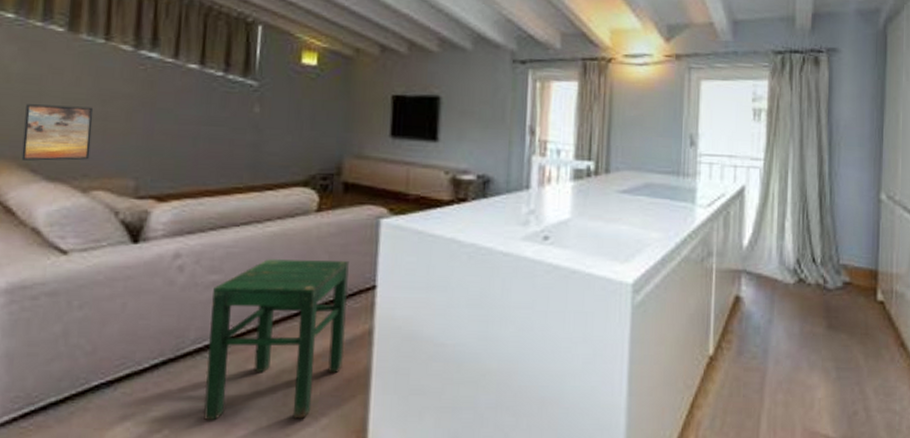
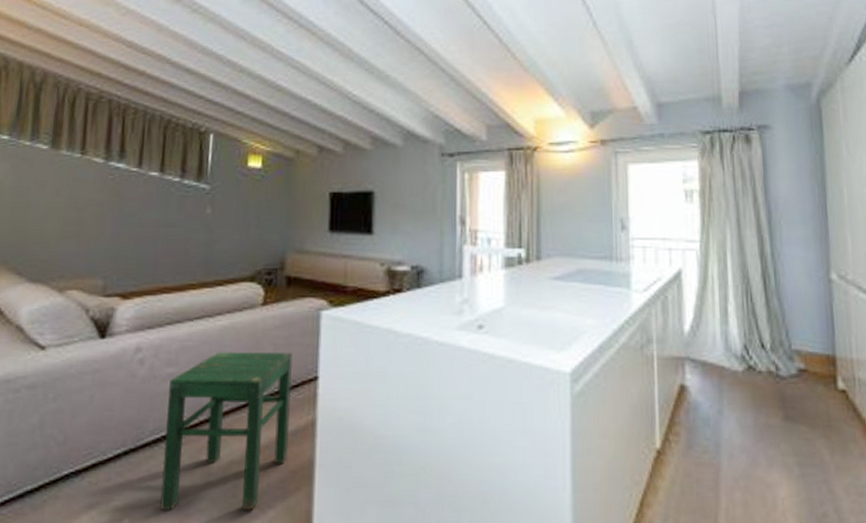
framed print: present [21,104,94,161] -> none [10,214,70,264]

